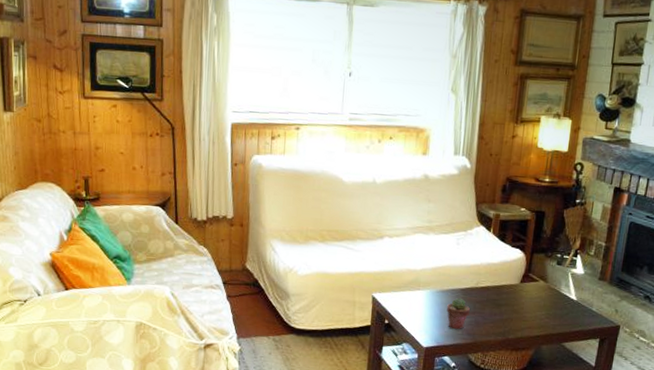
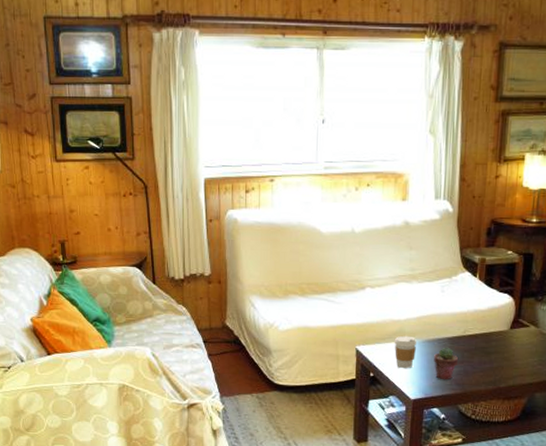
coffee cup: none [409,285,431,318] -> present [394,335,416,369]

